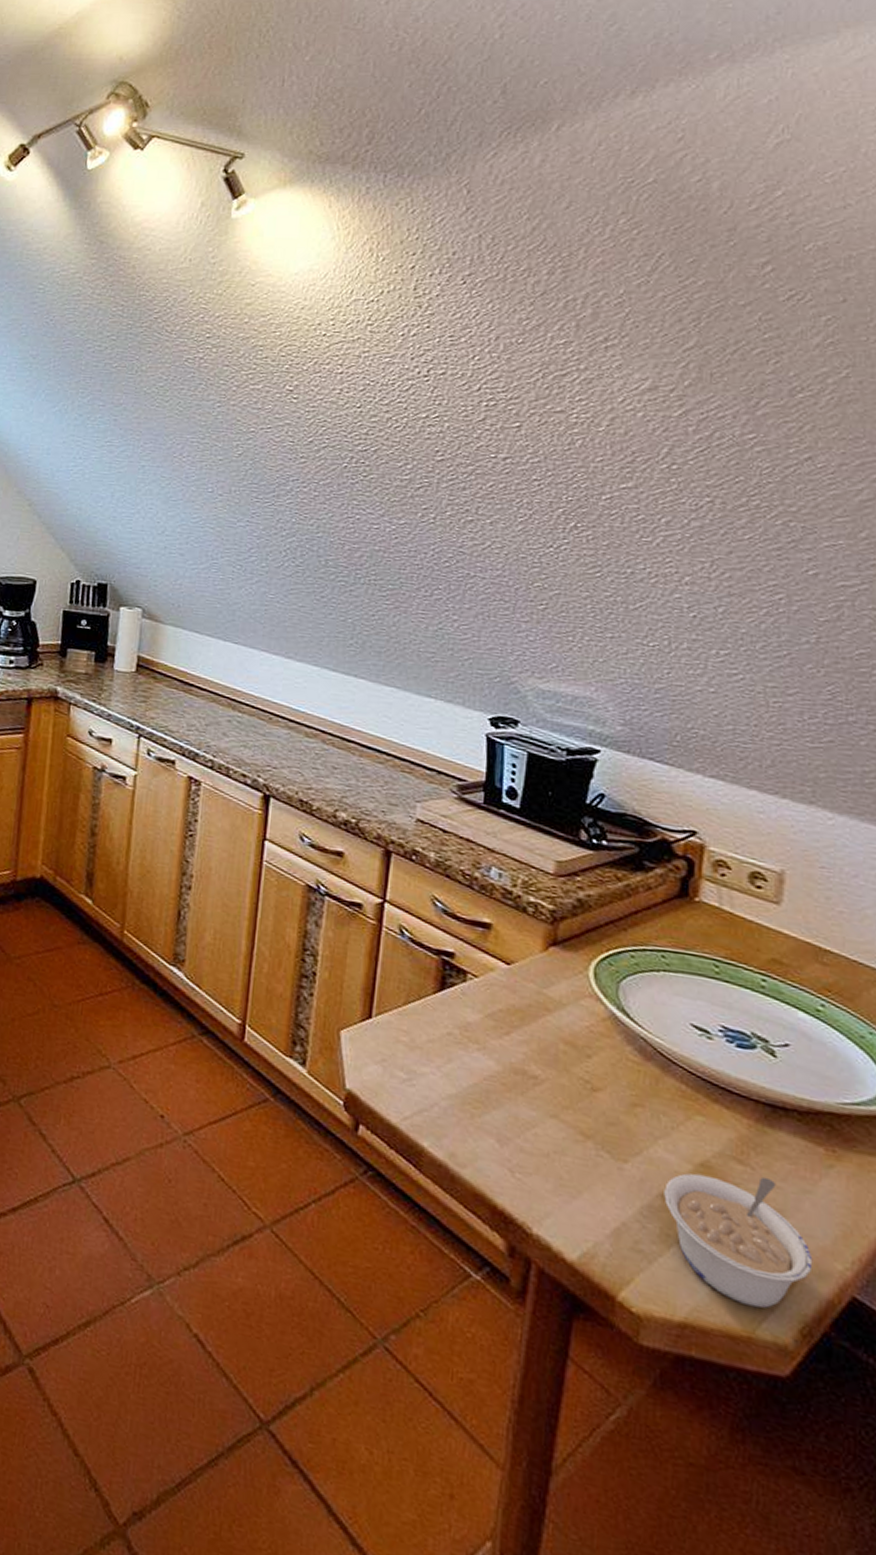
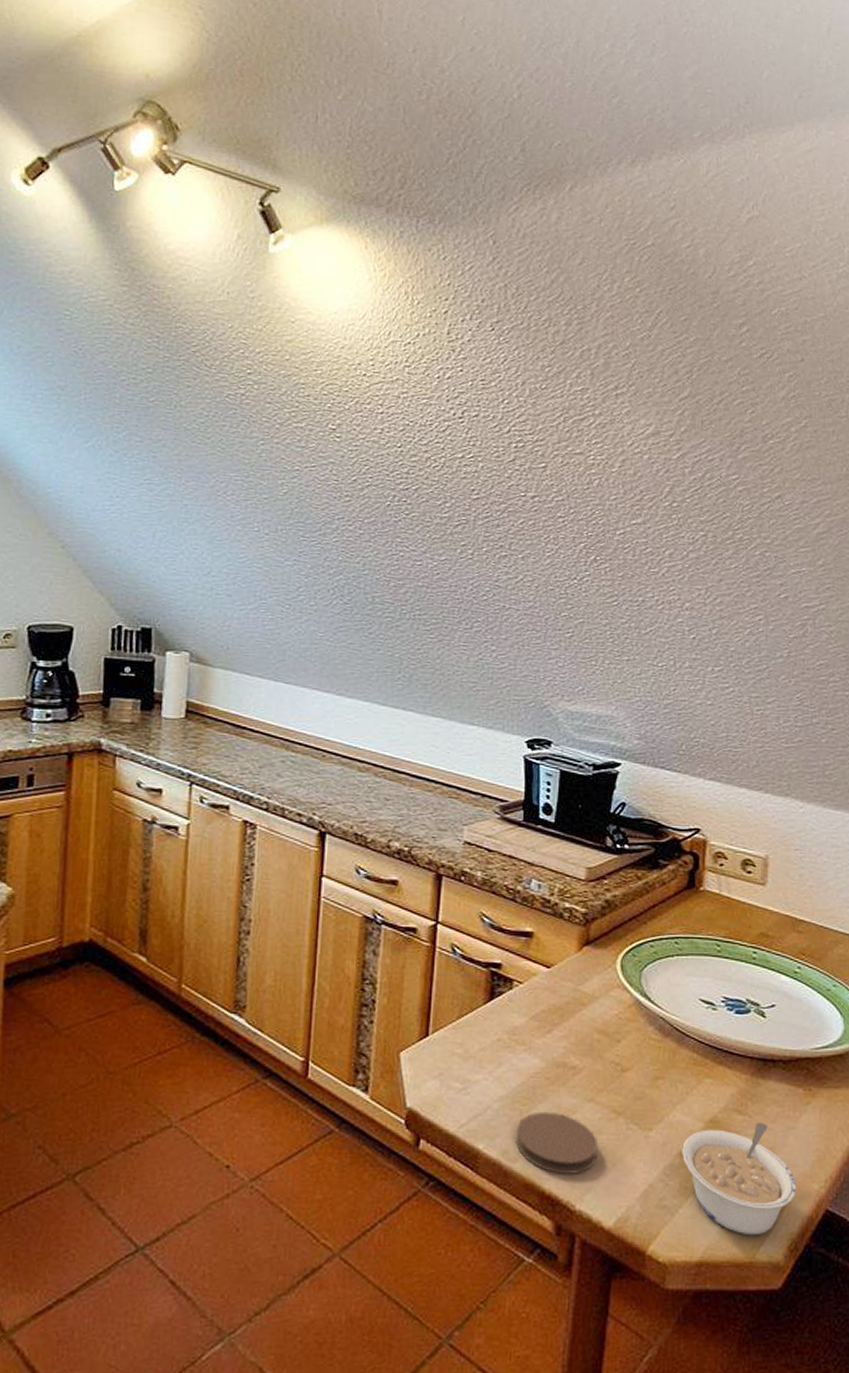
coaster: none [465,1118,561,1195] -> present [516,1111,598,1174]

